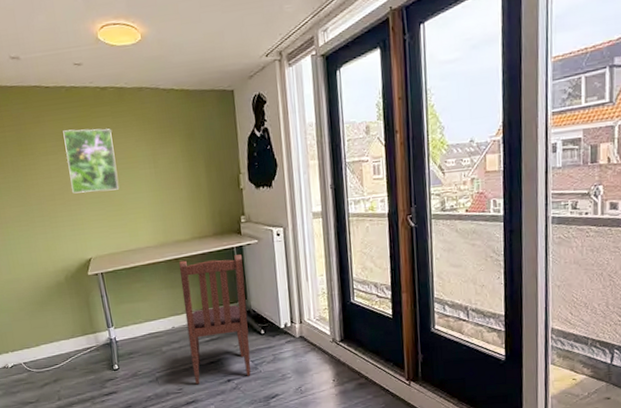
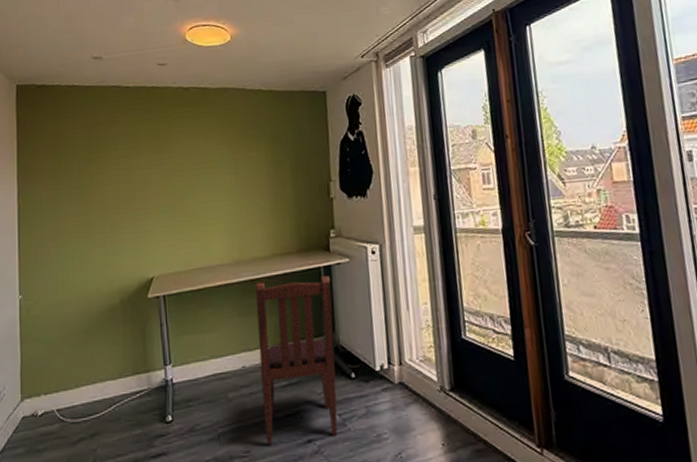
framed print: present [63,128,119,194] -> none [138,130,193,202]

